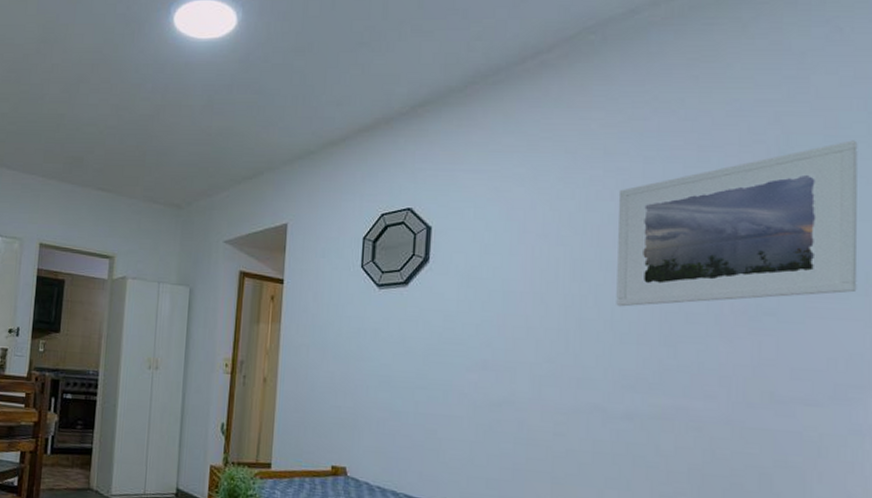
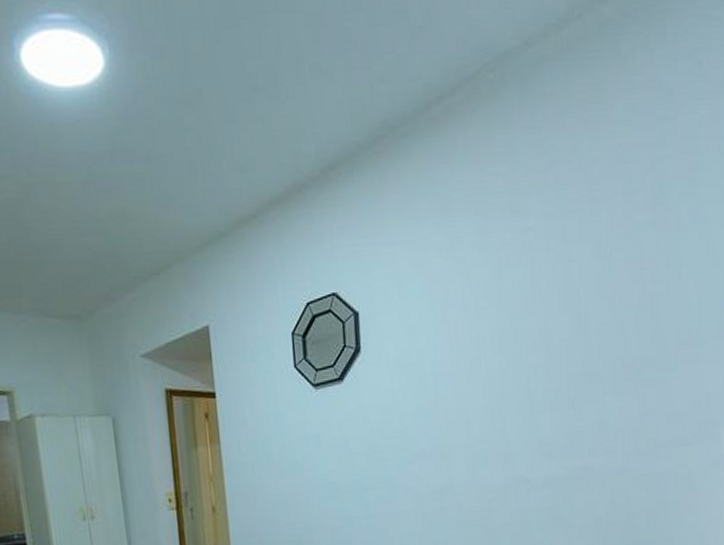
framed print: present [616,140,858,307] -> none [526,183,714,376]

